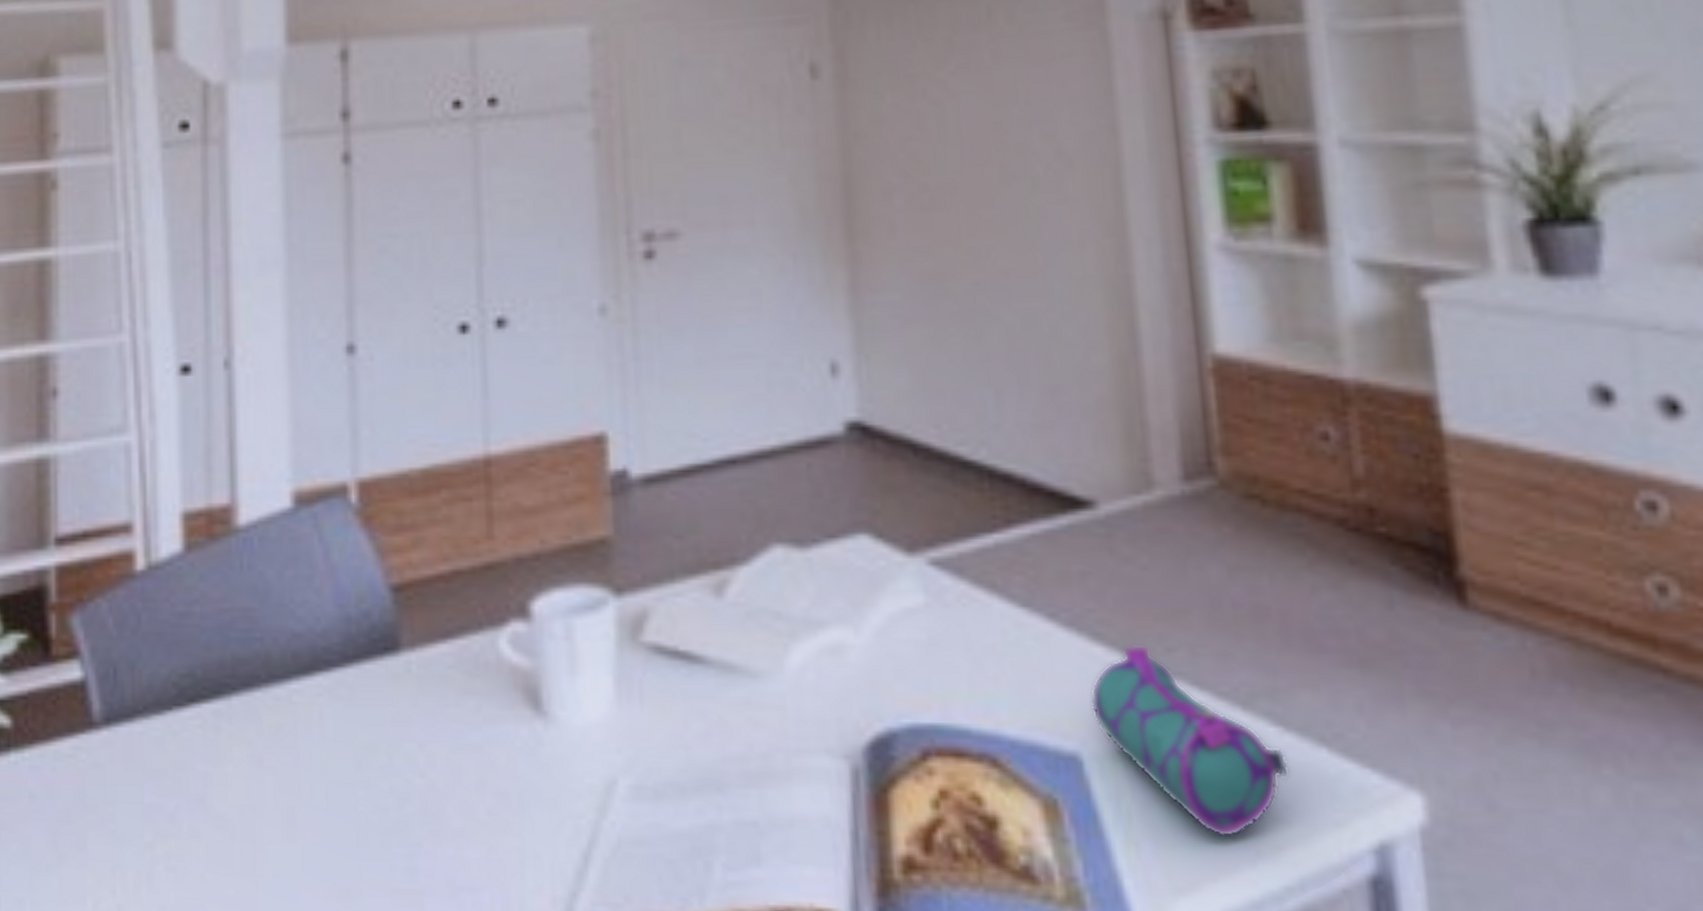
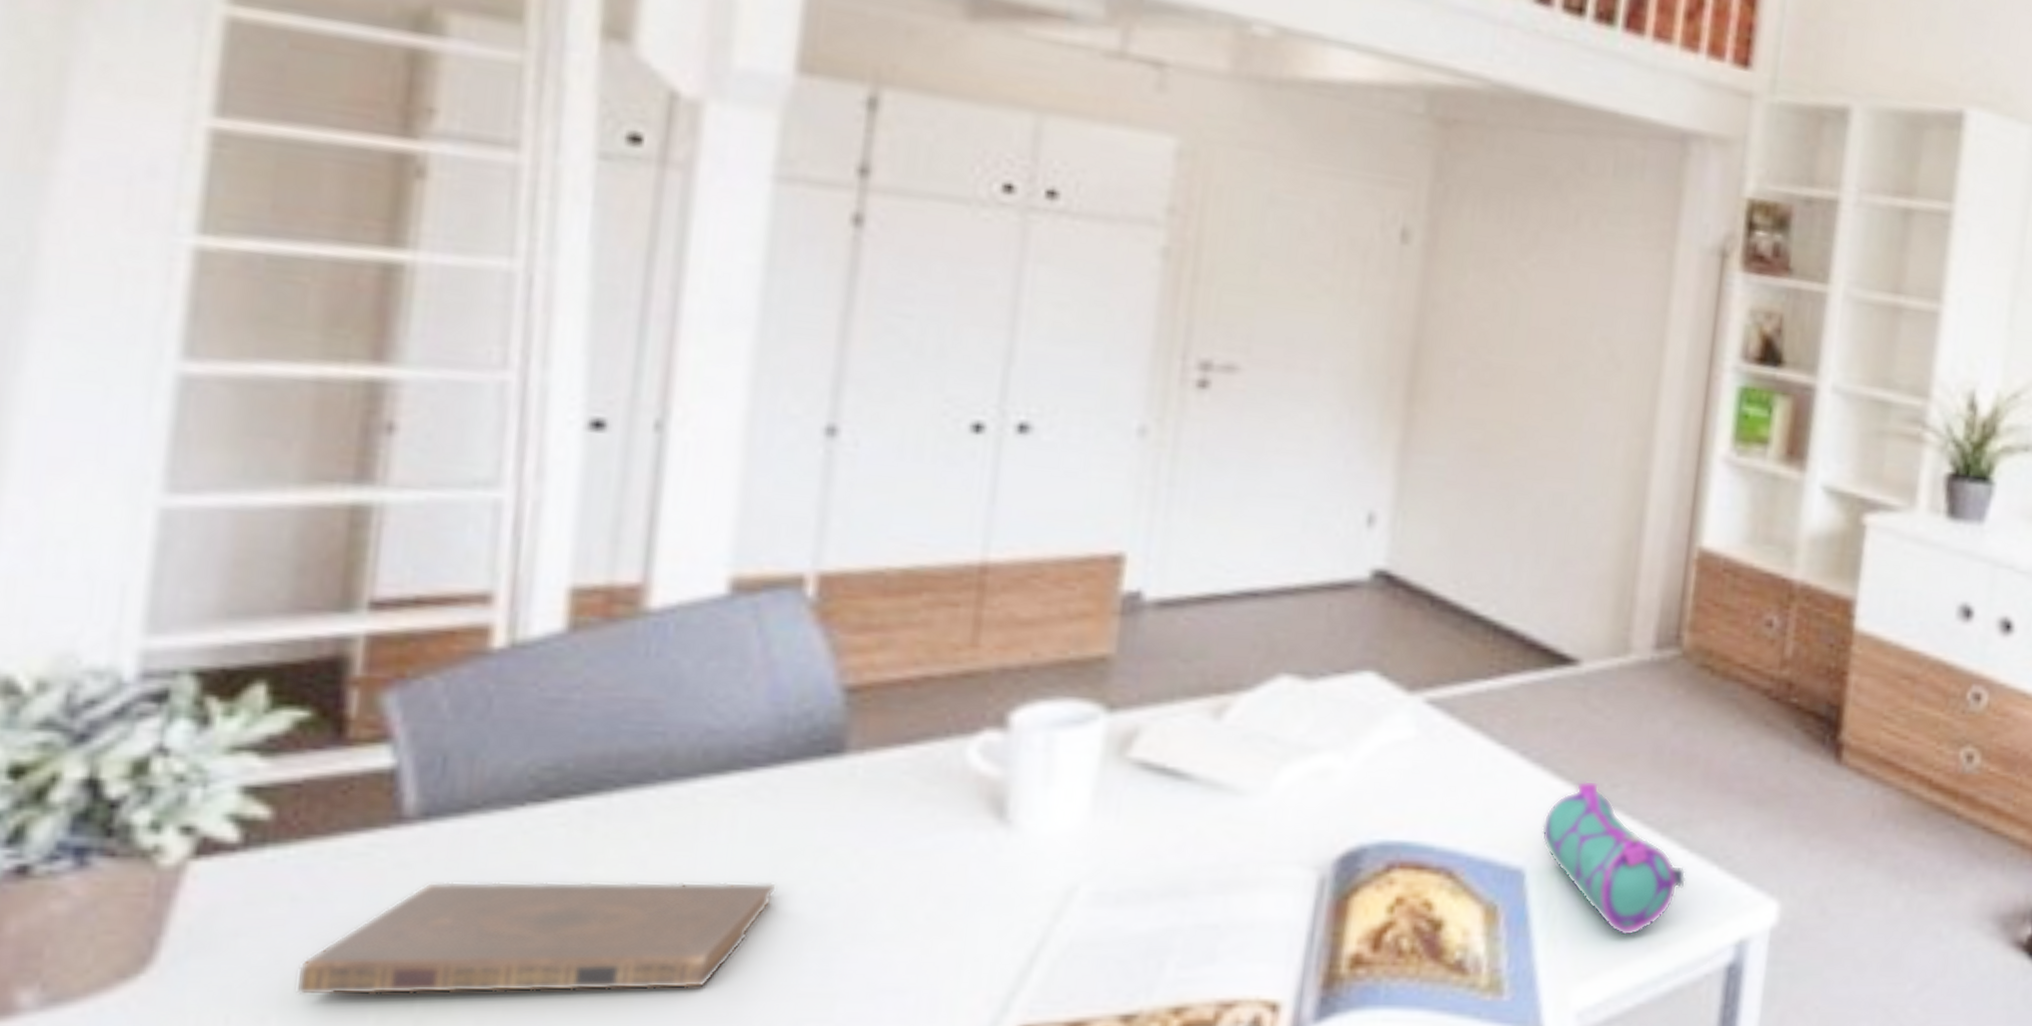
book: none [38,777,363,883] -> present [294,881,778,996]

